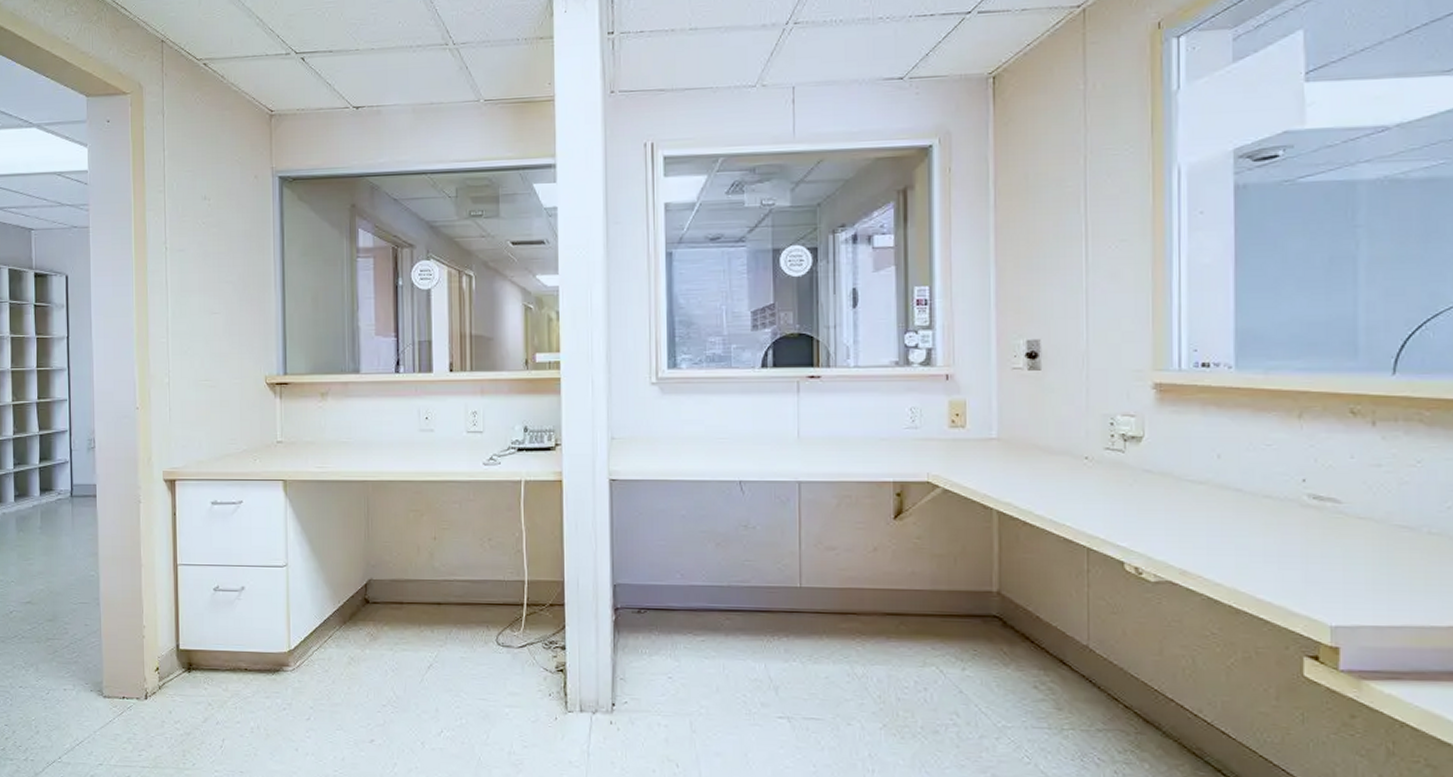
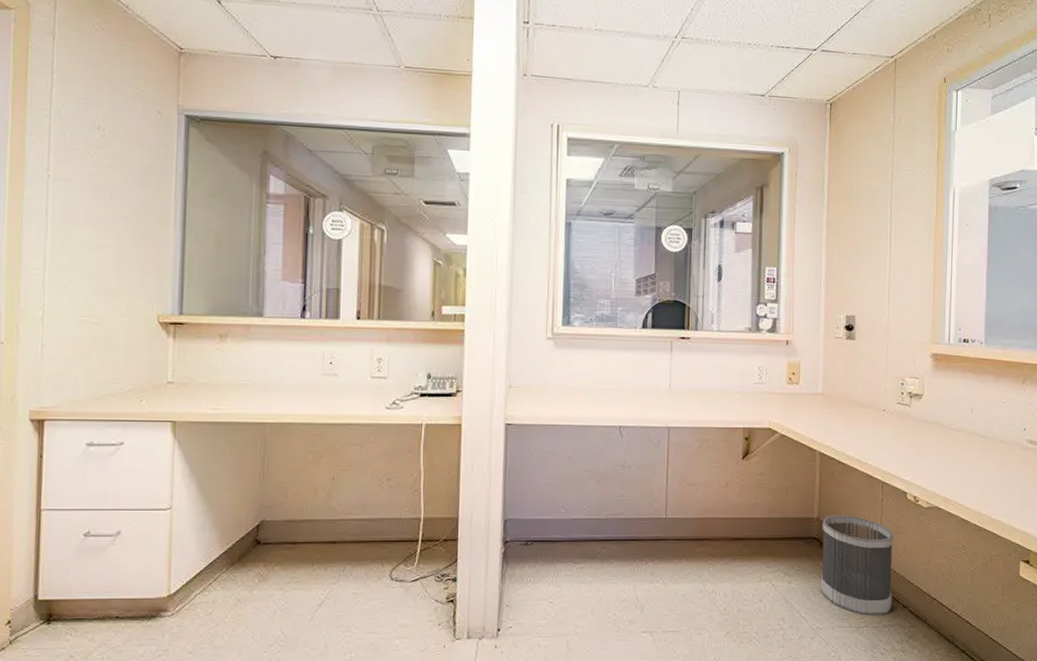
wastebasket: none [1004,589,1109,717] -> present [820,515,894,616]

